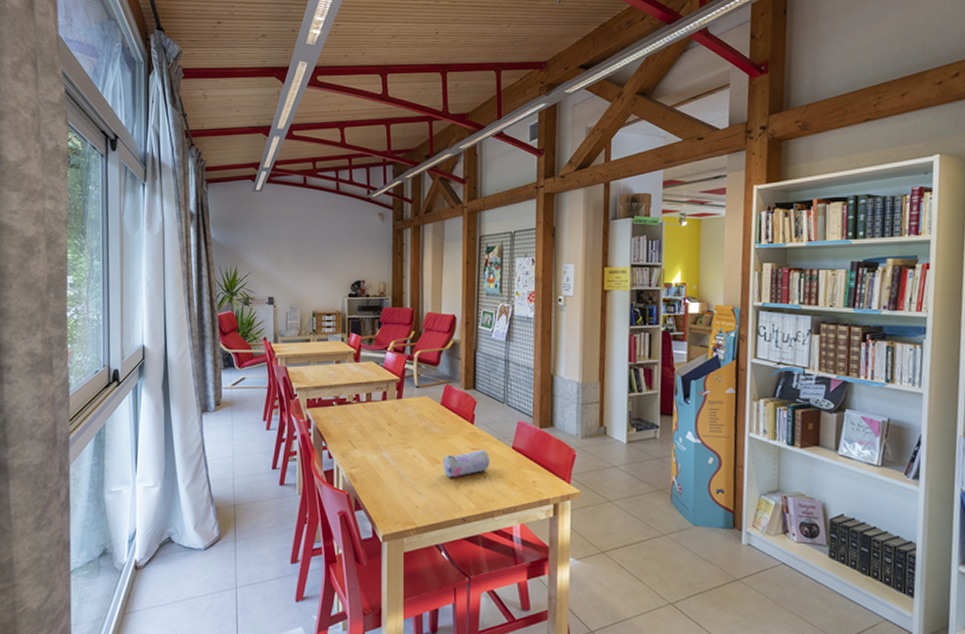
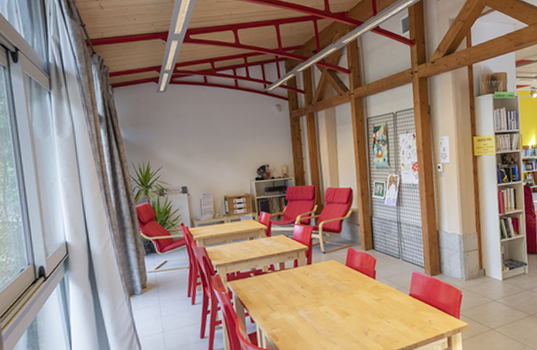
pencil case: present [442,449,490,478] -> none [351,299,392,327]

